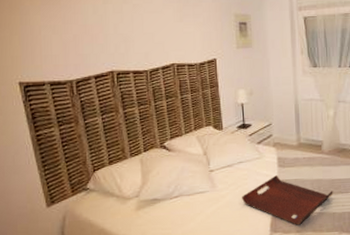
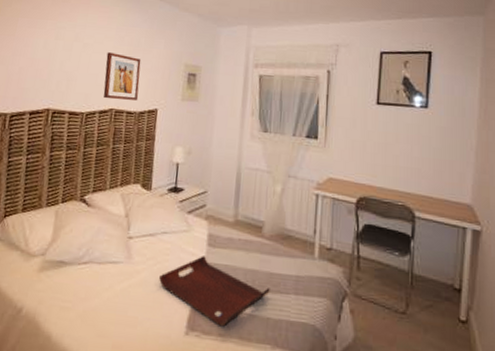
wall art: none [158,11,197,55] -> present [103,52,141,101]

